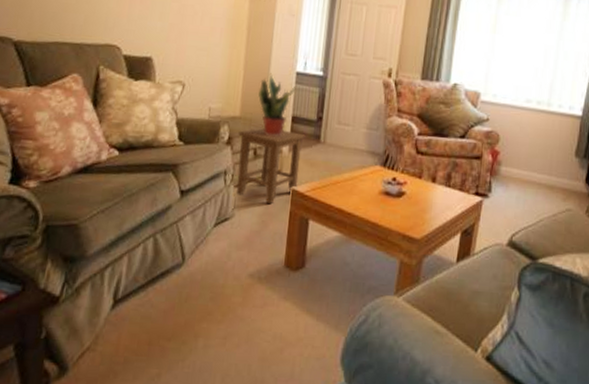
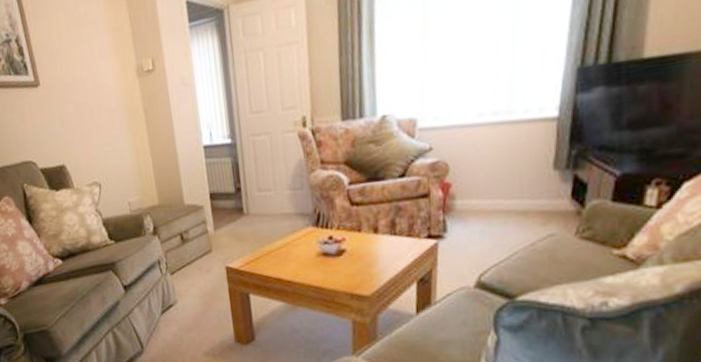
stool: present [236,128,306,205] -> none [161,209,231,286]
potted plant: present [258,73,296,136] -> none [170,153,207,218]

